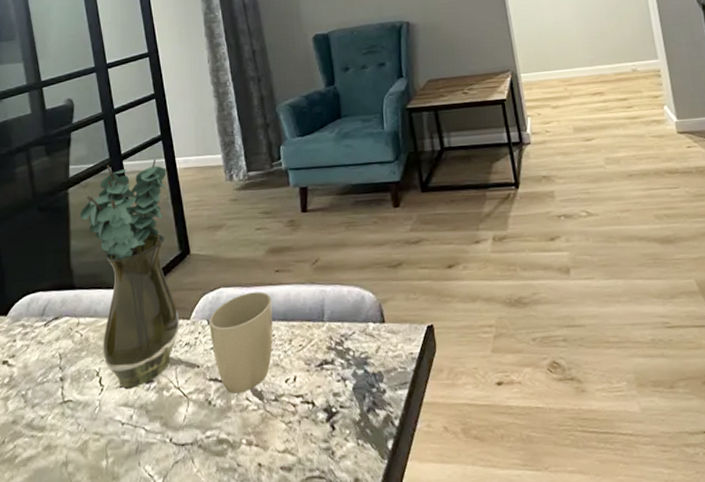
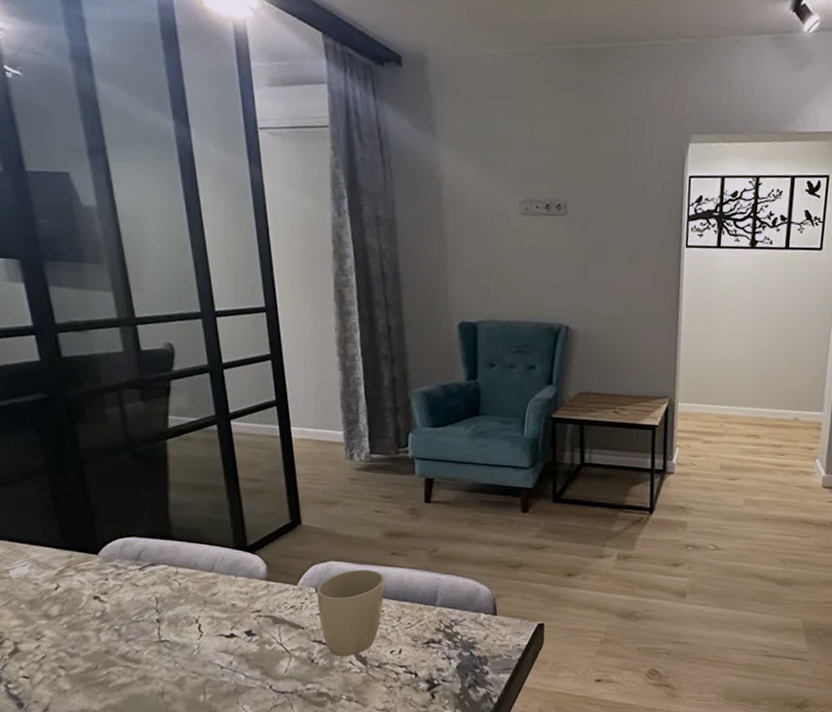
vase: present [79,159,179,388] -> none [180,422,285,638]

